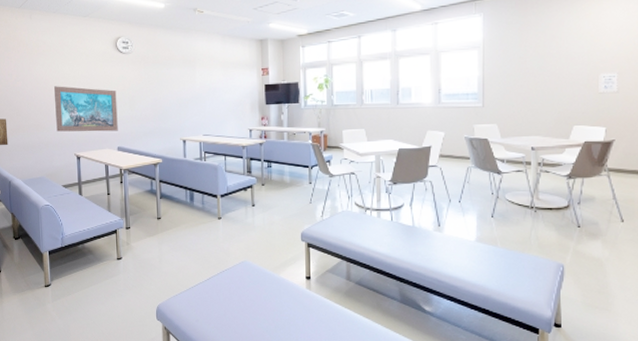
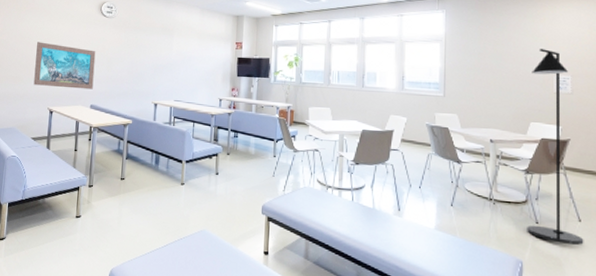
floor lamp: none [568,46,626,245] -> present [527,49,584,245]

